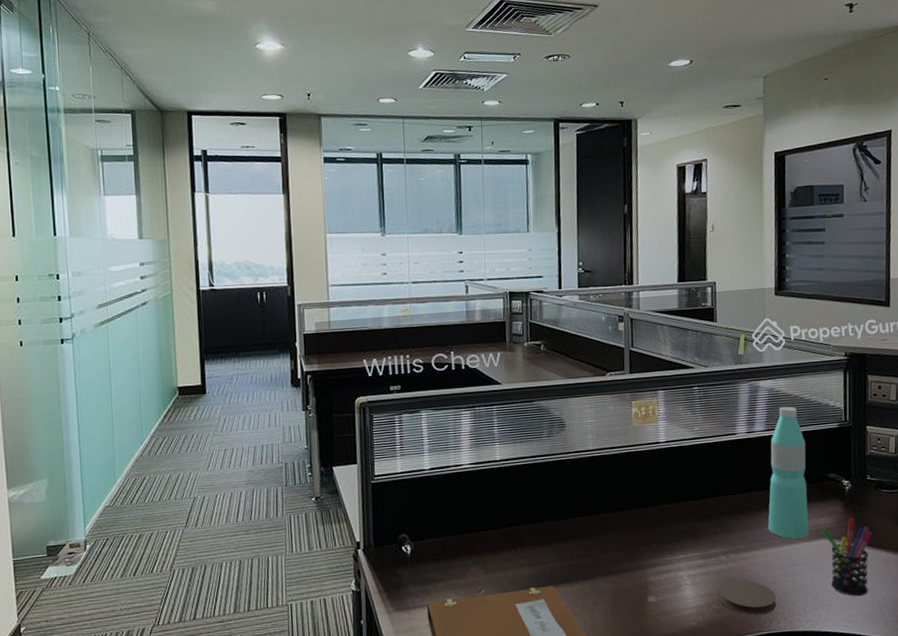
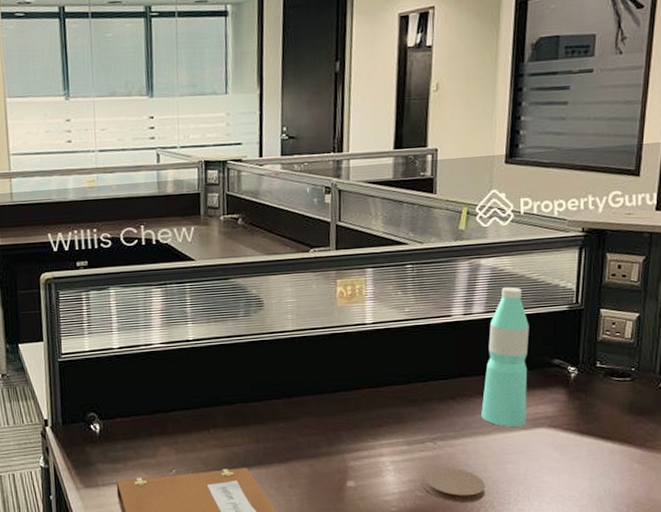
pen holder: present [822,518,872,597] -> none [541,406,597,488]

